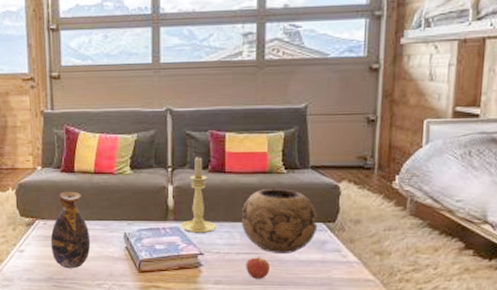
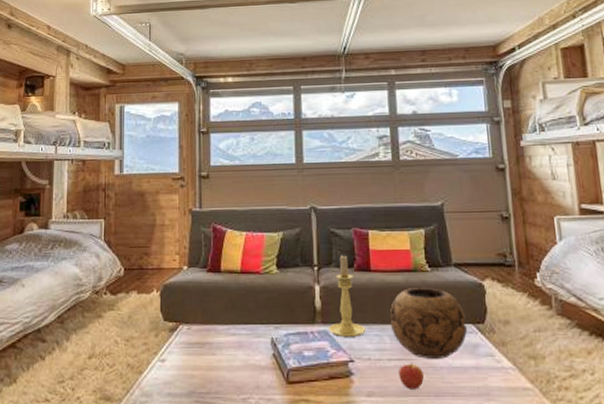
vase: present [50,191,91,269] -> none [194,292,236,380]

